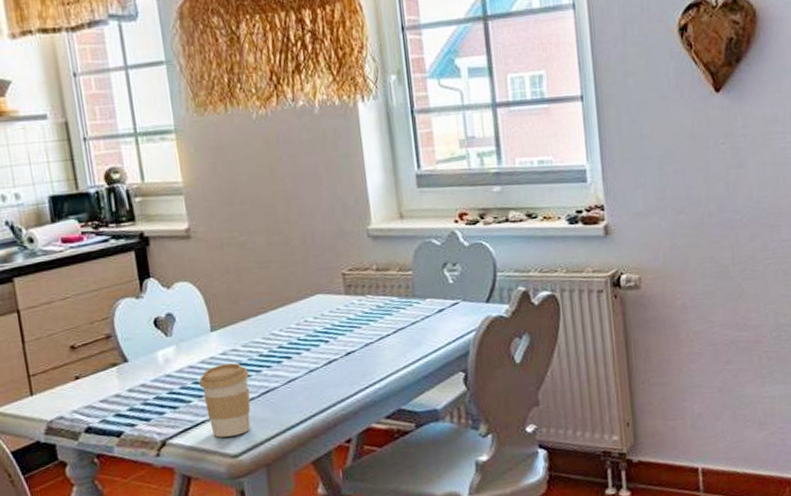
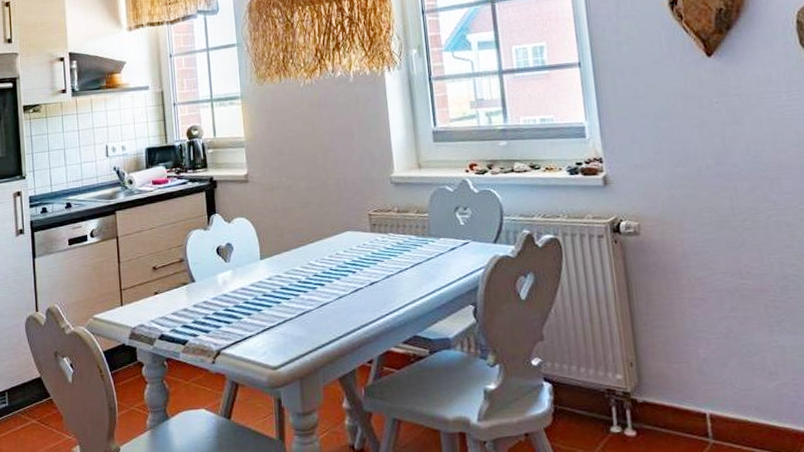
coffee cup: present [198,363,251,438] -> none [248,287,290,351]

